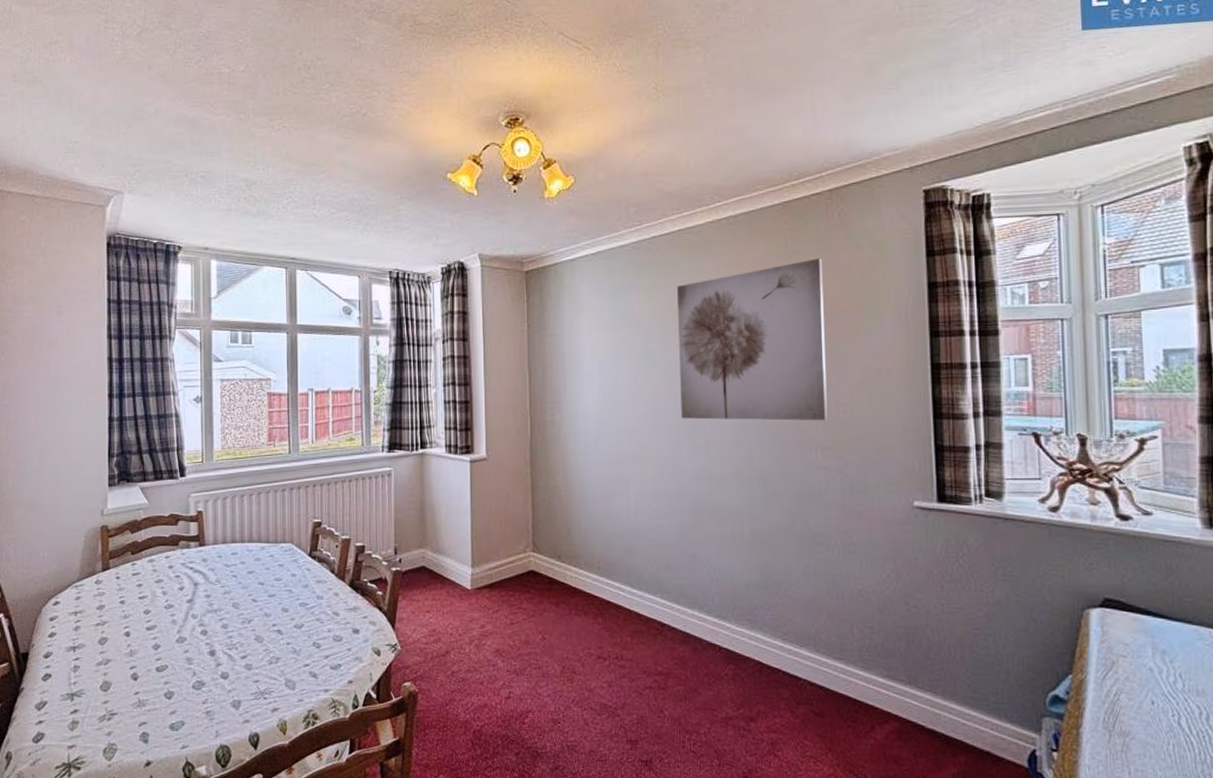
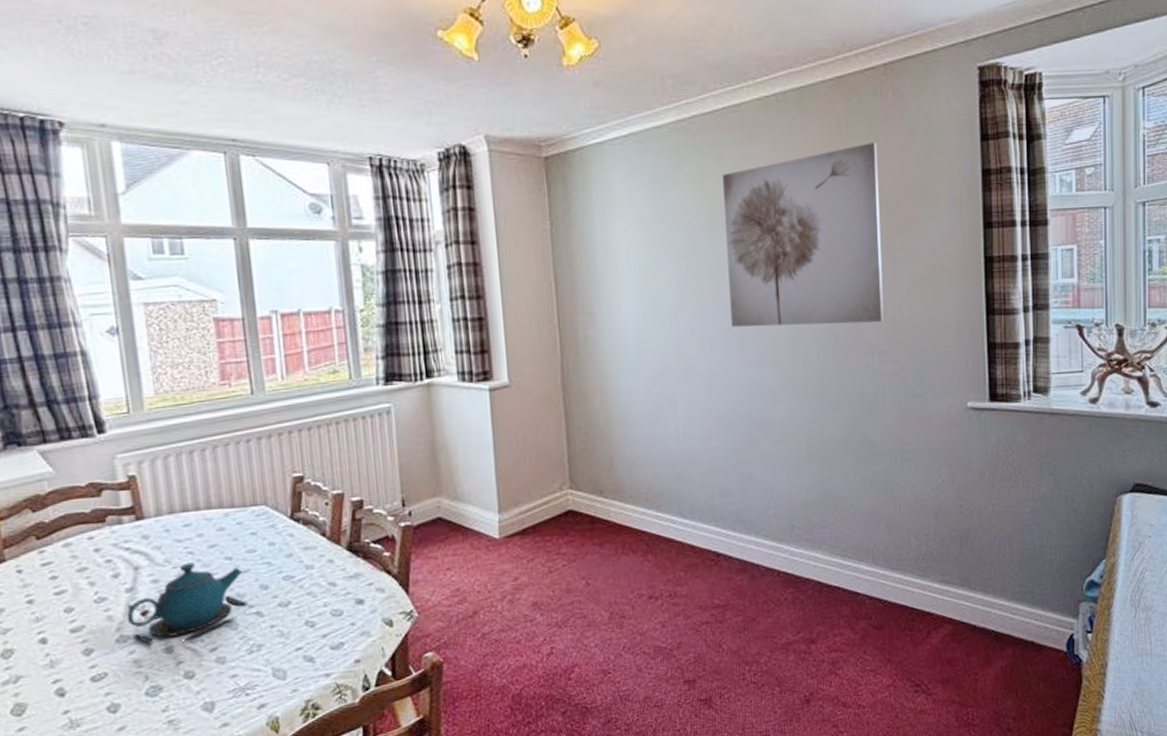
teapot: none [185,584,272,647] -> present [126,562,249,645]

